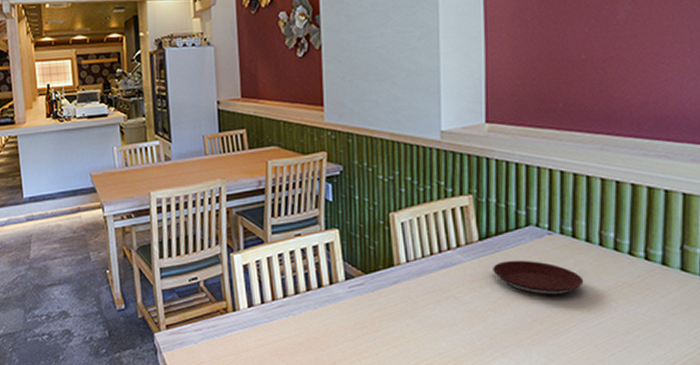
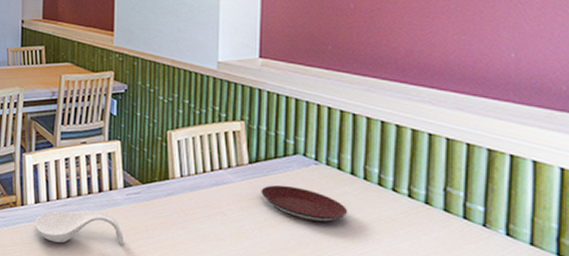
spoon rest: none [249,308,350,347] -> present [34,210,124,244]

